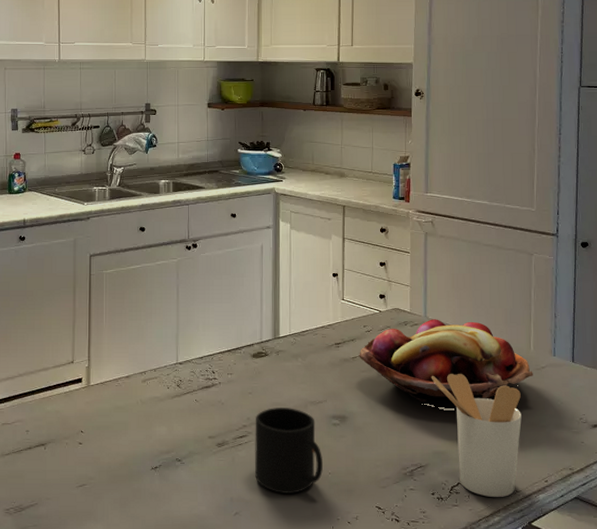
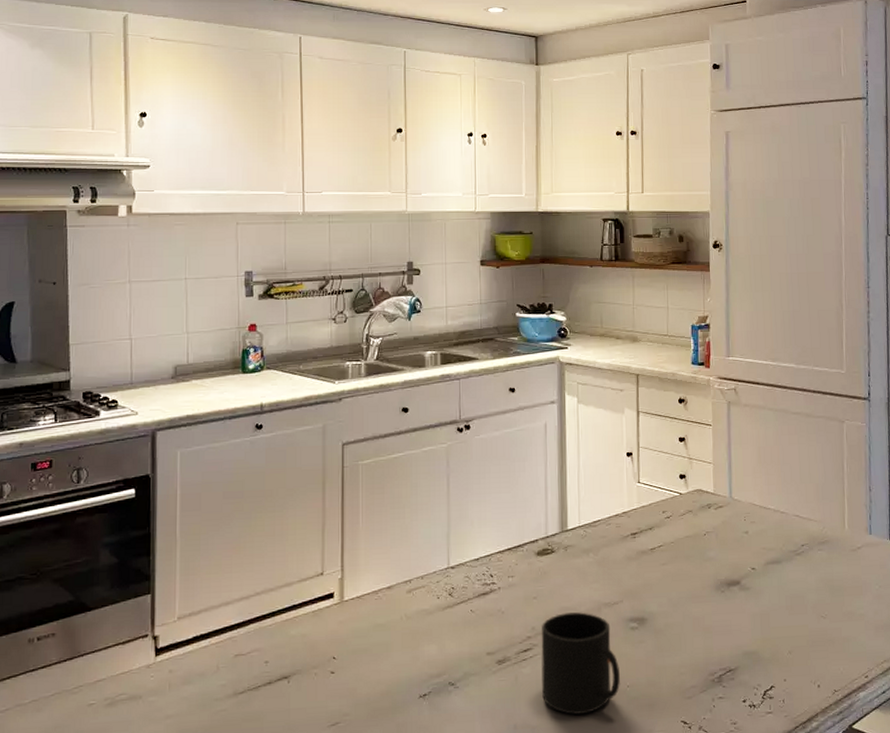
fruit basket: present [359,319,533,404] -> none [658,499,849,597]
utensil holder: present [431,374,522,498] -> none [738,560,838,700]

